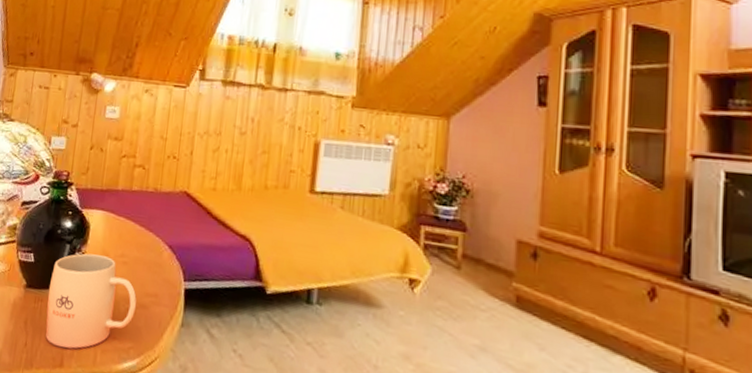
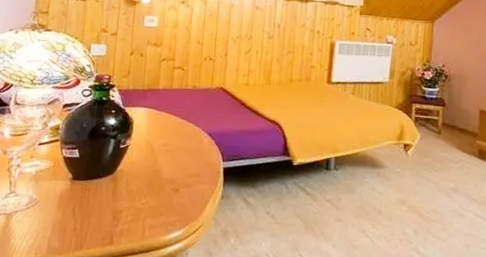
mug: present [45,253,137,349] -> none [94,145,181,229]

